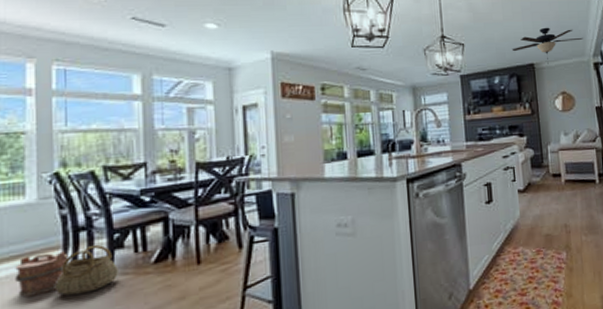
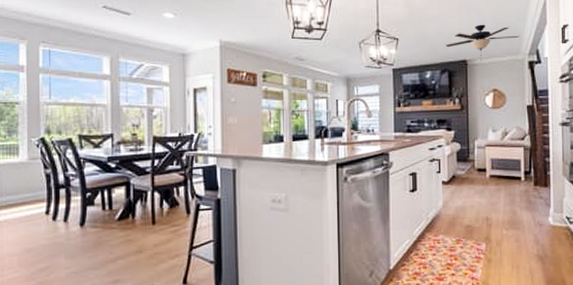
bucket: present [15,251,69,298] -> none [11,204,51,239]
basket: present [56,244,118,296] -> none [42,200,89,240]

